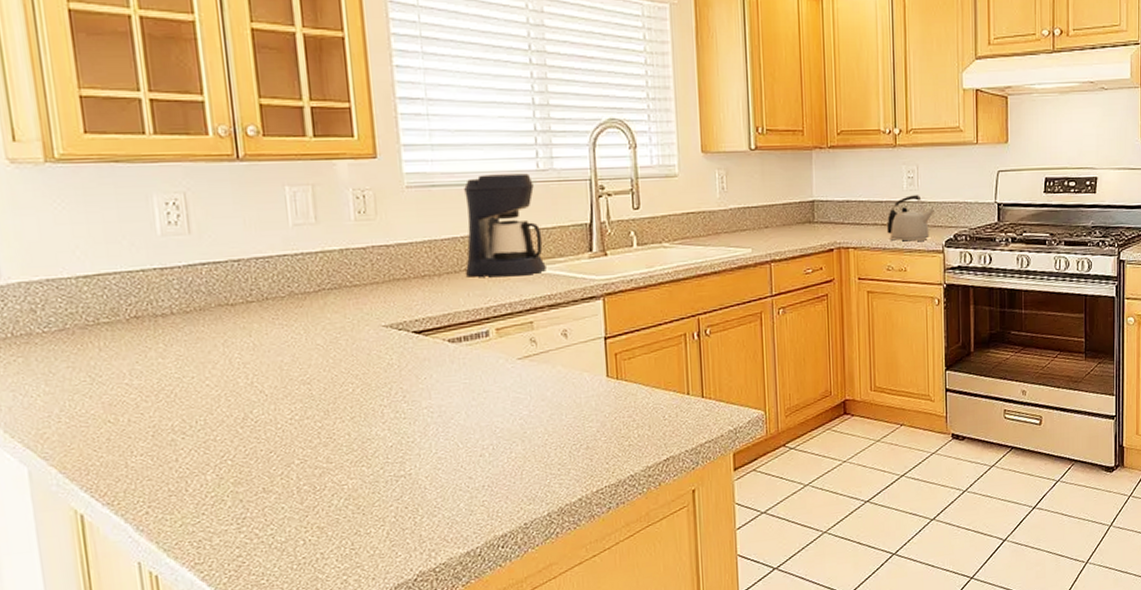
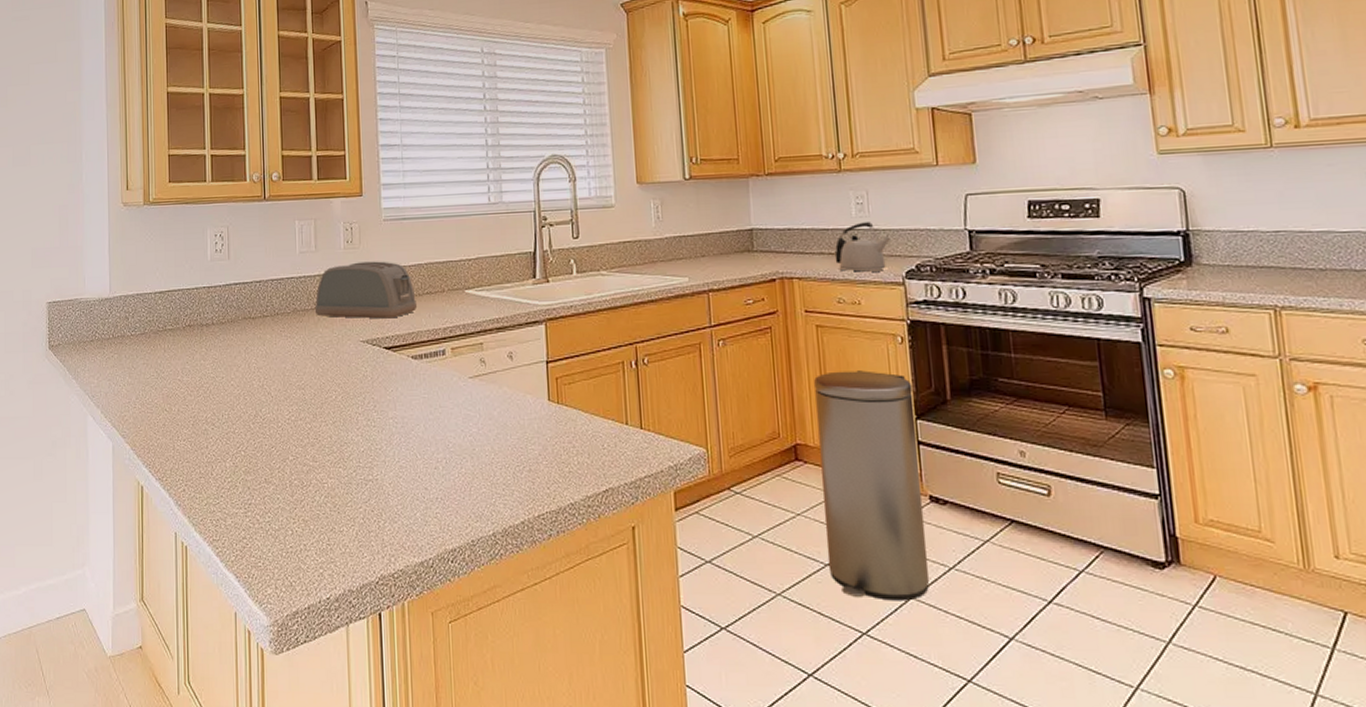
toaster: none [318,234,452,301] -> present [314,261,416,319]
coffee maker: present [464,173,546,277] -> none [427,206,495,300]
pedal bin: none [862,330,948,526] -> present [813,370,930,601]

